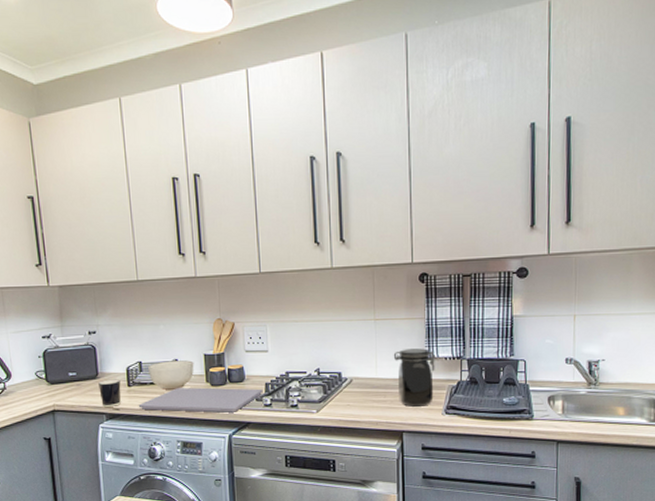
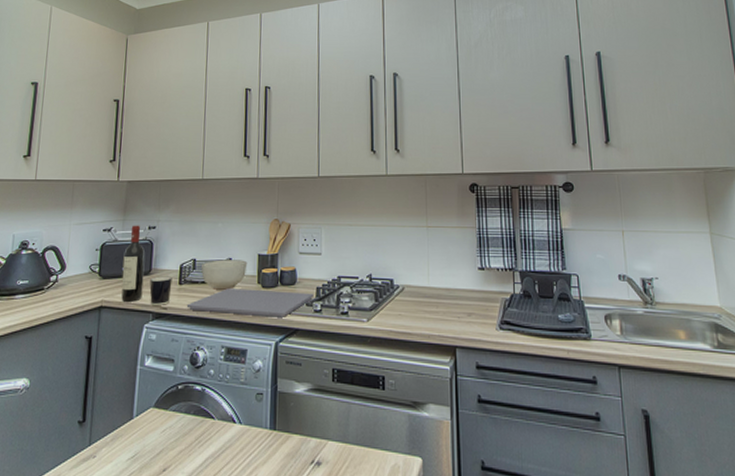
wine bottle: none [67,330,93,405] -> present [121,225,146,302]
jar: present [393,348,436,407] -> none [445,258,488,320]

